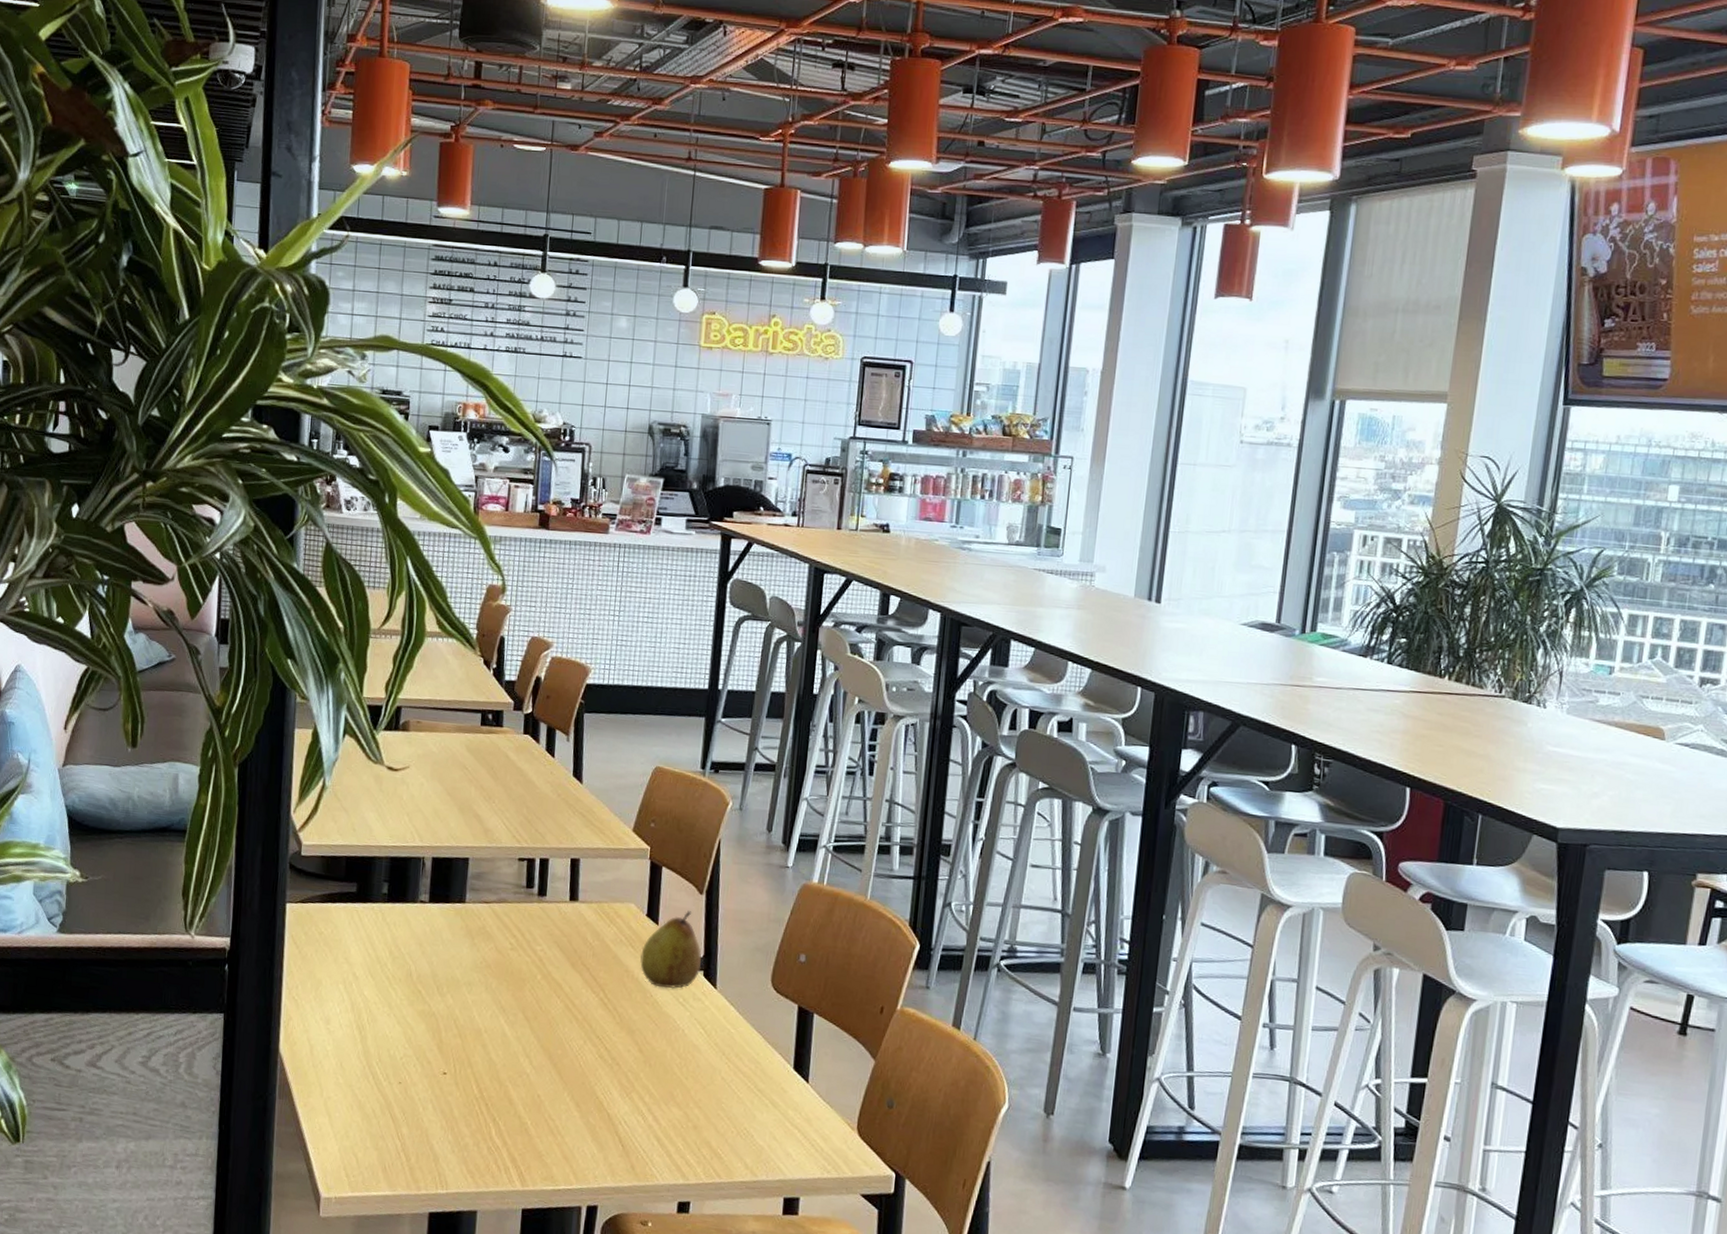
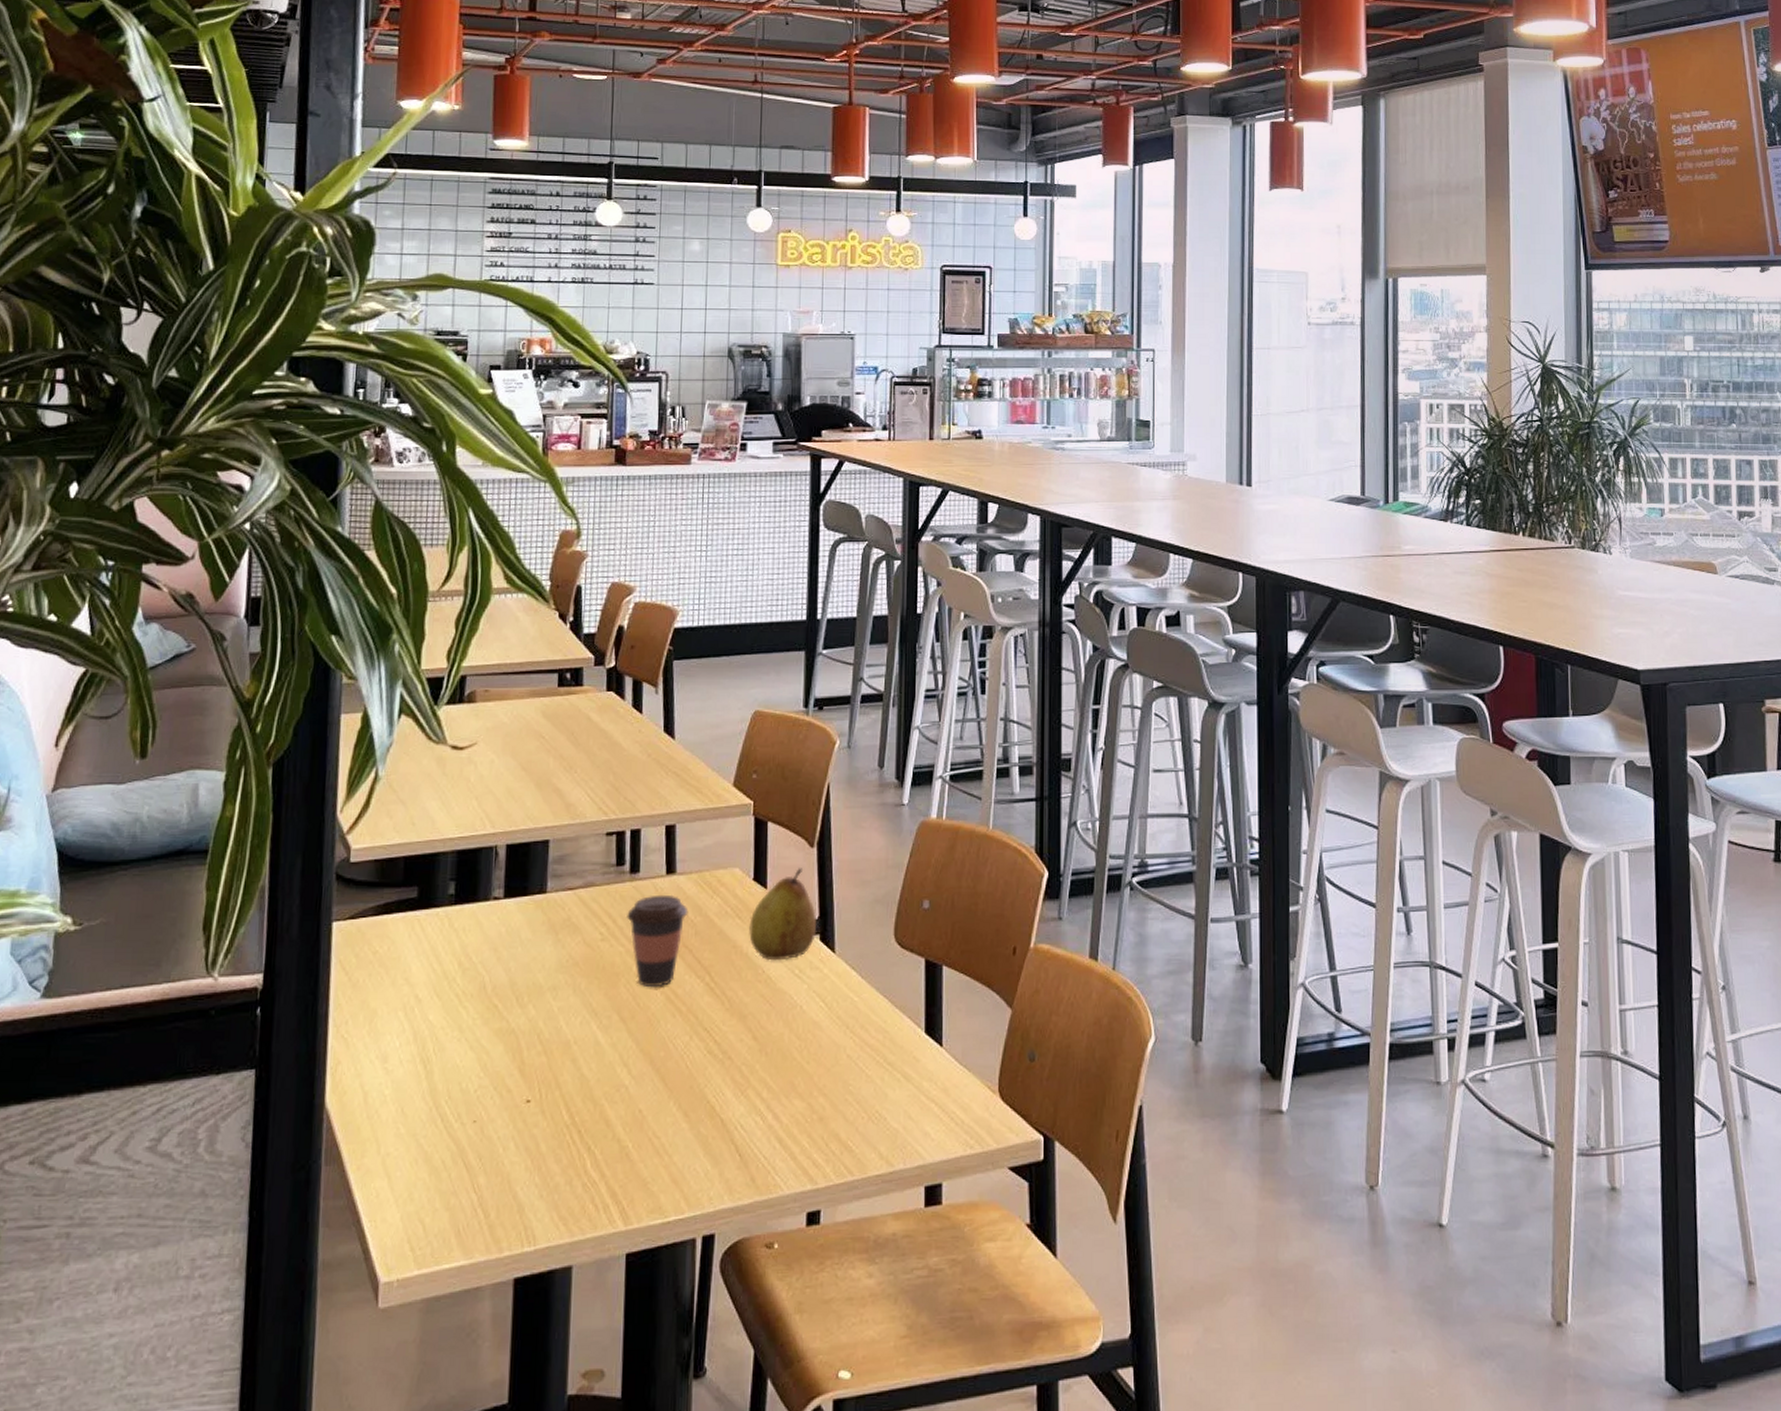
coffee cup: none [532,917,588,996] -> present [625,894,689,986]

